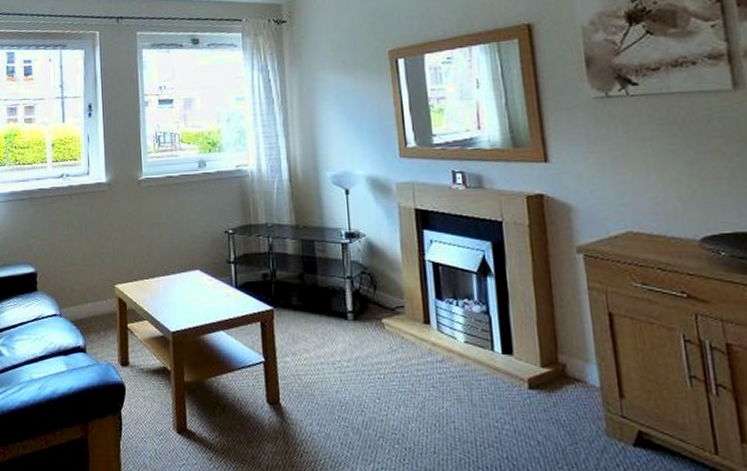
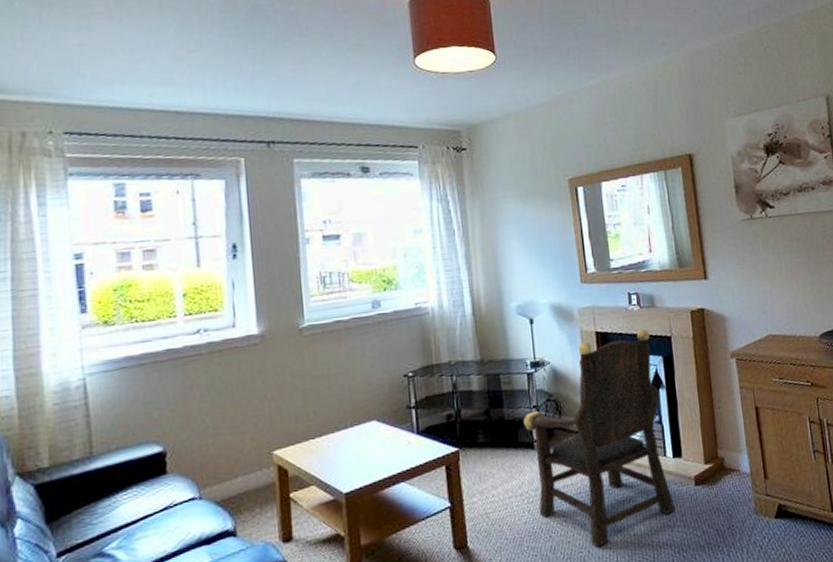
armchair: none [336,211,504,432] -> present [523,329,676,547]

